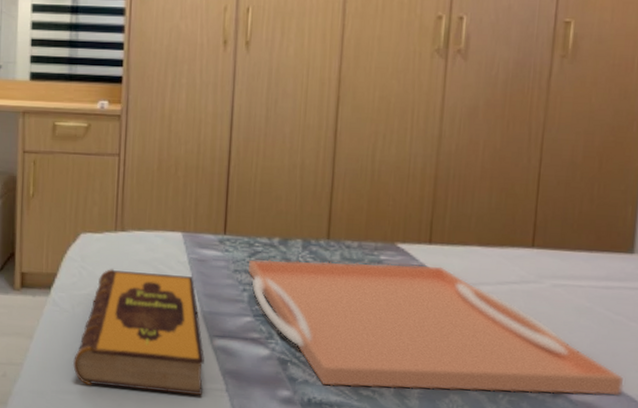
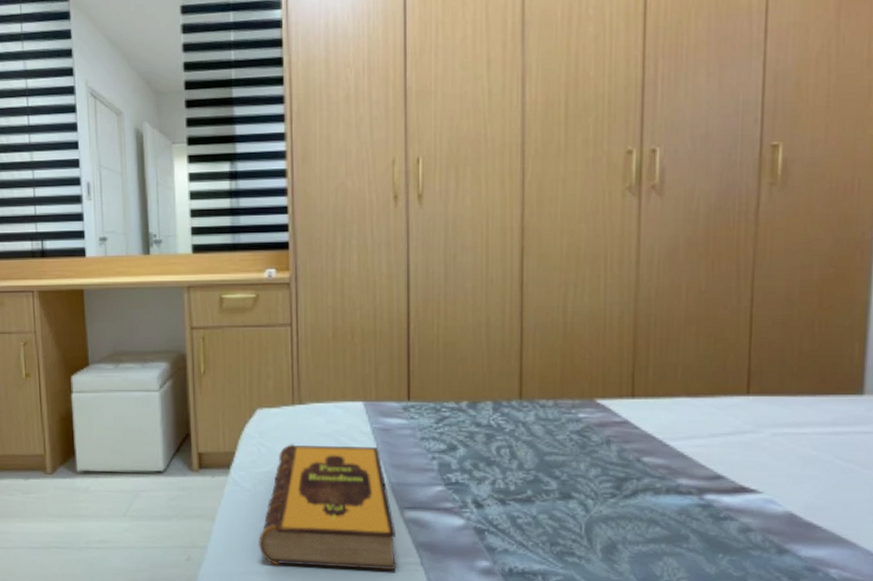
serving tray: present [248,259,624,396] -> none [435,421,859,554]

